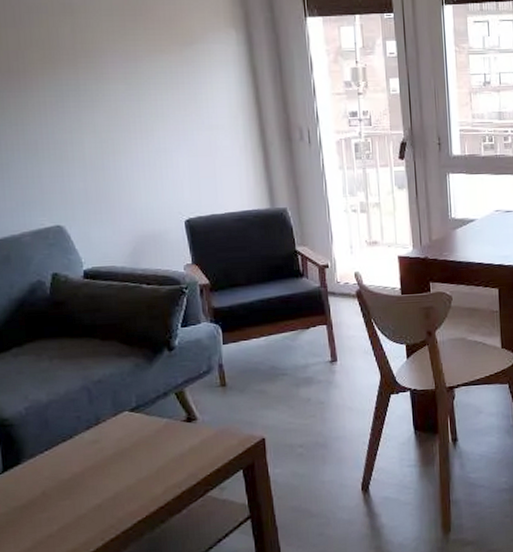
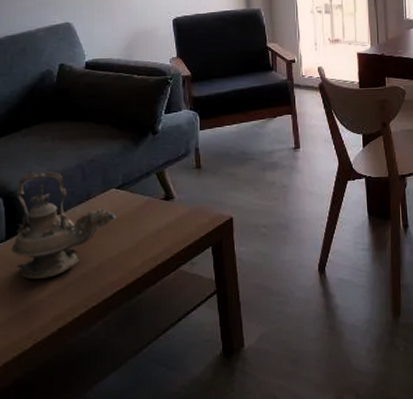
teapot: none [10,395,131,514] -> present [11,171,116,280]

